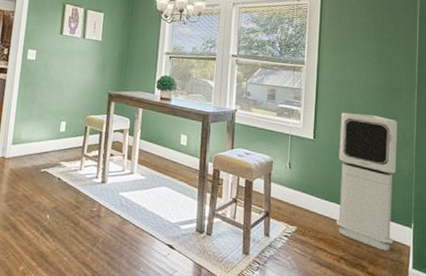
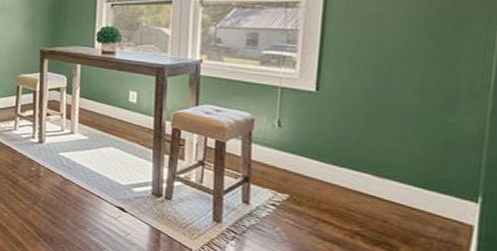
air purifier: present [336,112,398,251] -> none [349,56,461,230]

